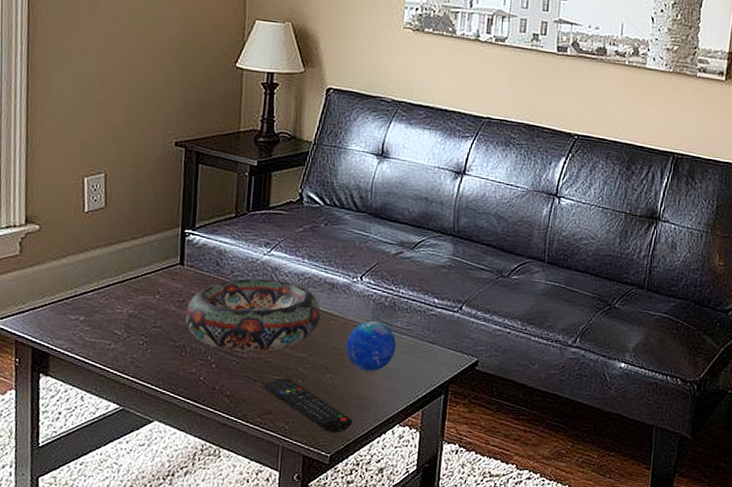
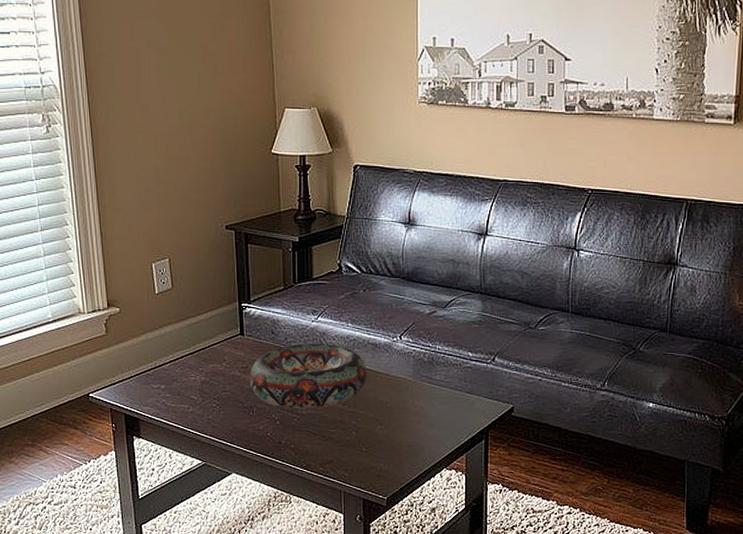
remote control: present [263,377,352,434] -> none [322,430,403,479]
decorative orb: present [345,320,397,371] -> none [392,375,438,421]

